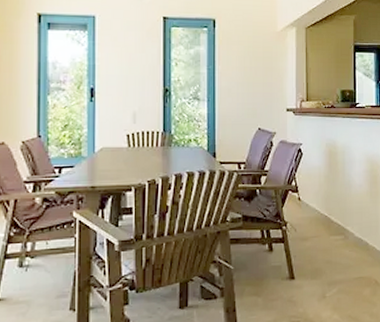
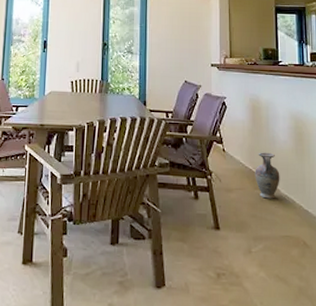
vase: none [330,197,355,244] -> present [255,152,280,199]

